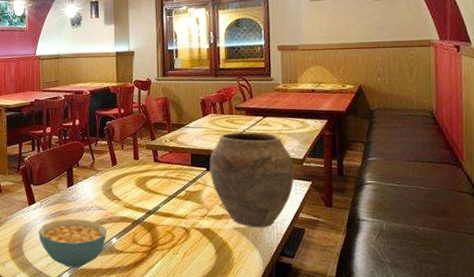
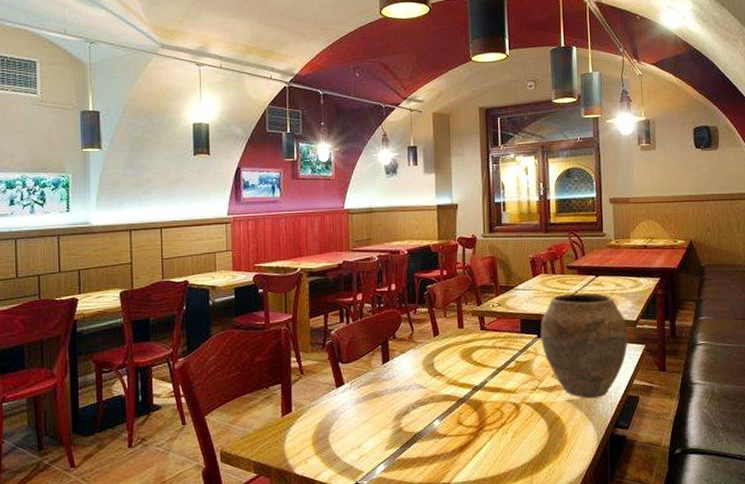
cereal bowl: present [38,218,107,268] -> none [348,400,428,459]

